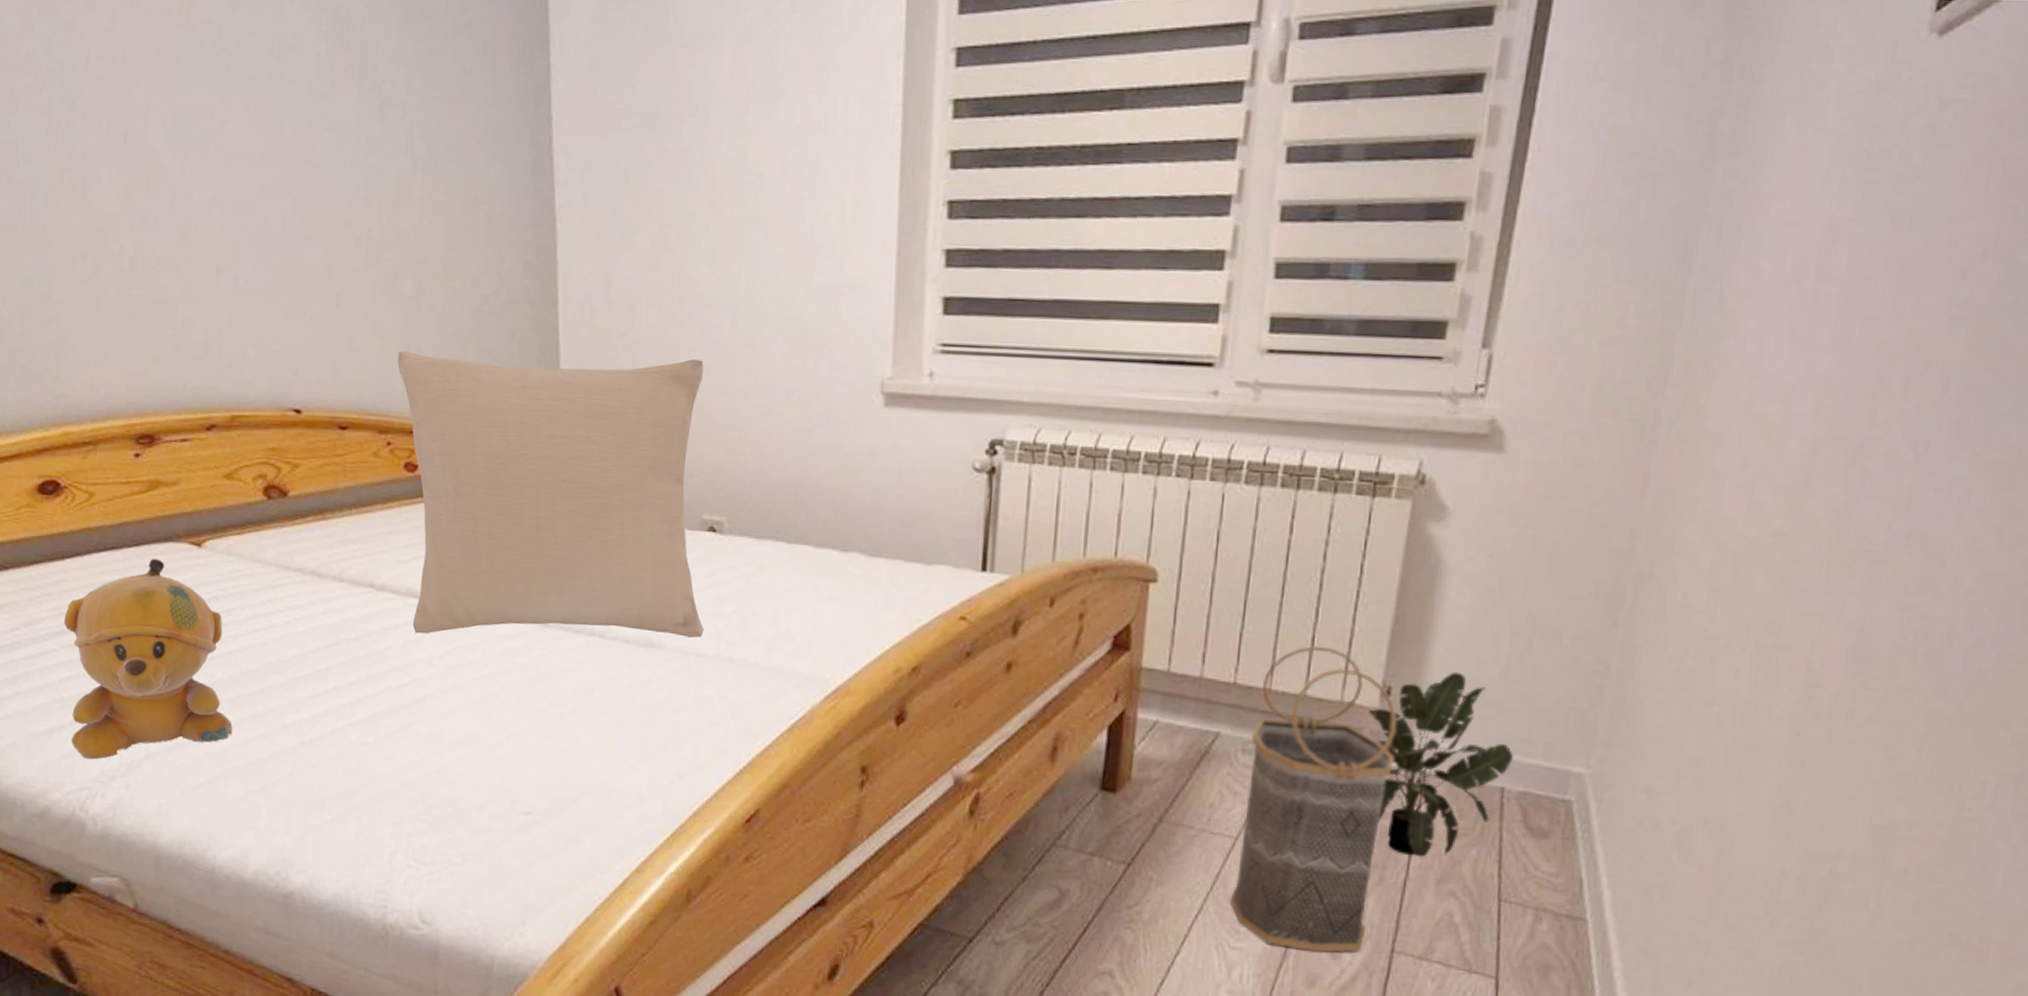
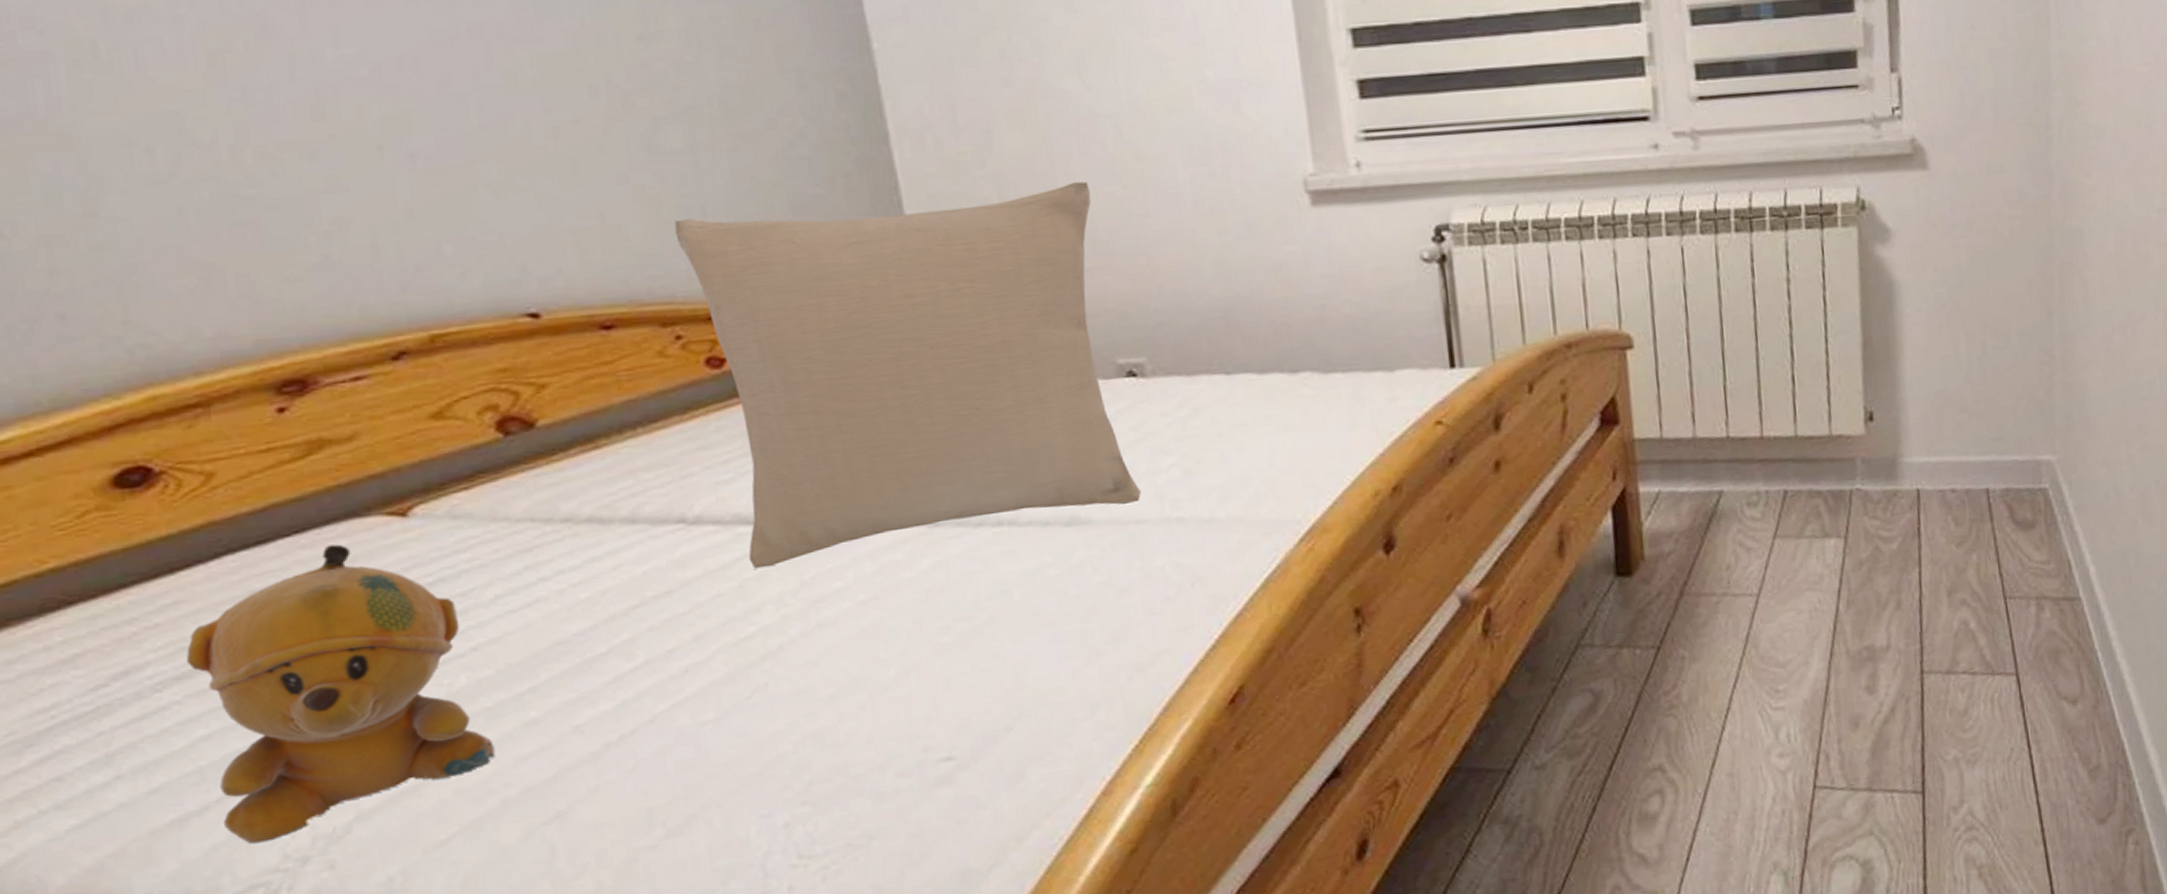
basket: present [1229,645,1397,953] -> none [1754,383,1895,695]
potted plant: present [1368,671,1514,857] -> none [1857,385,1992,574]

